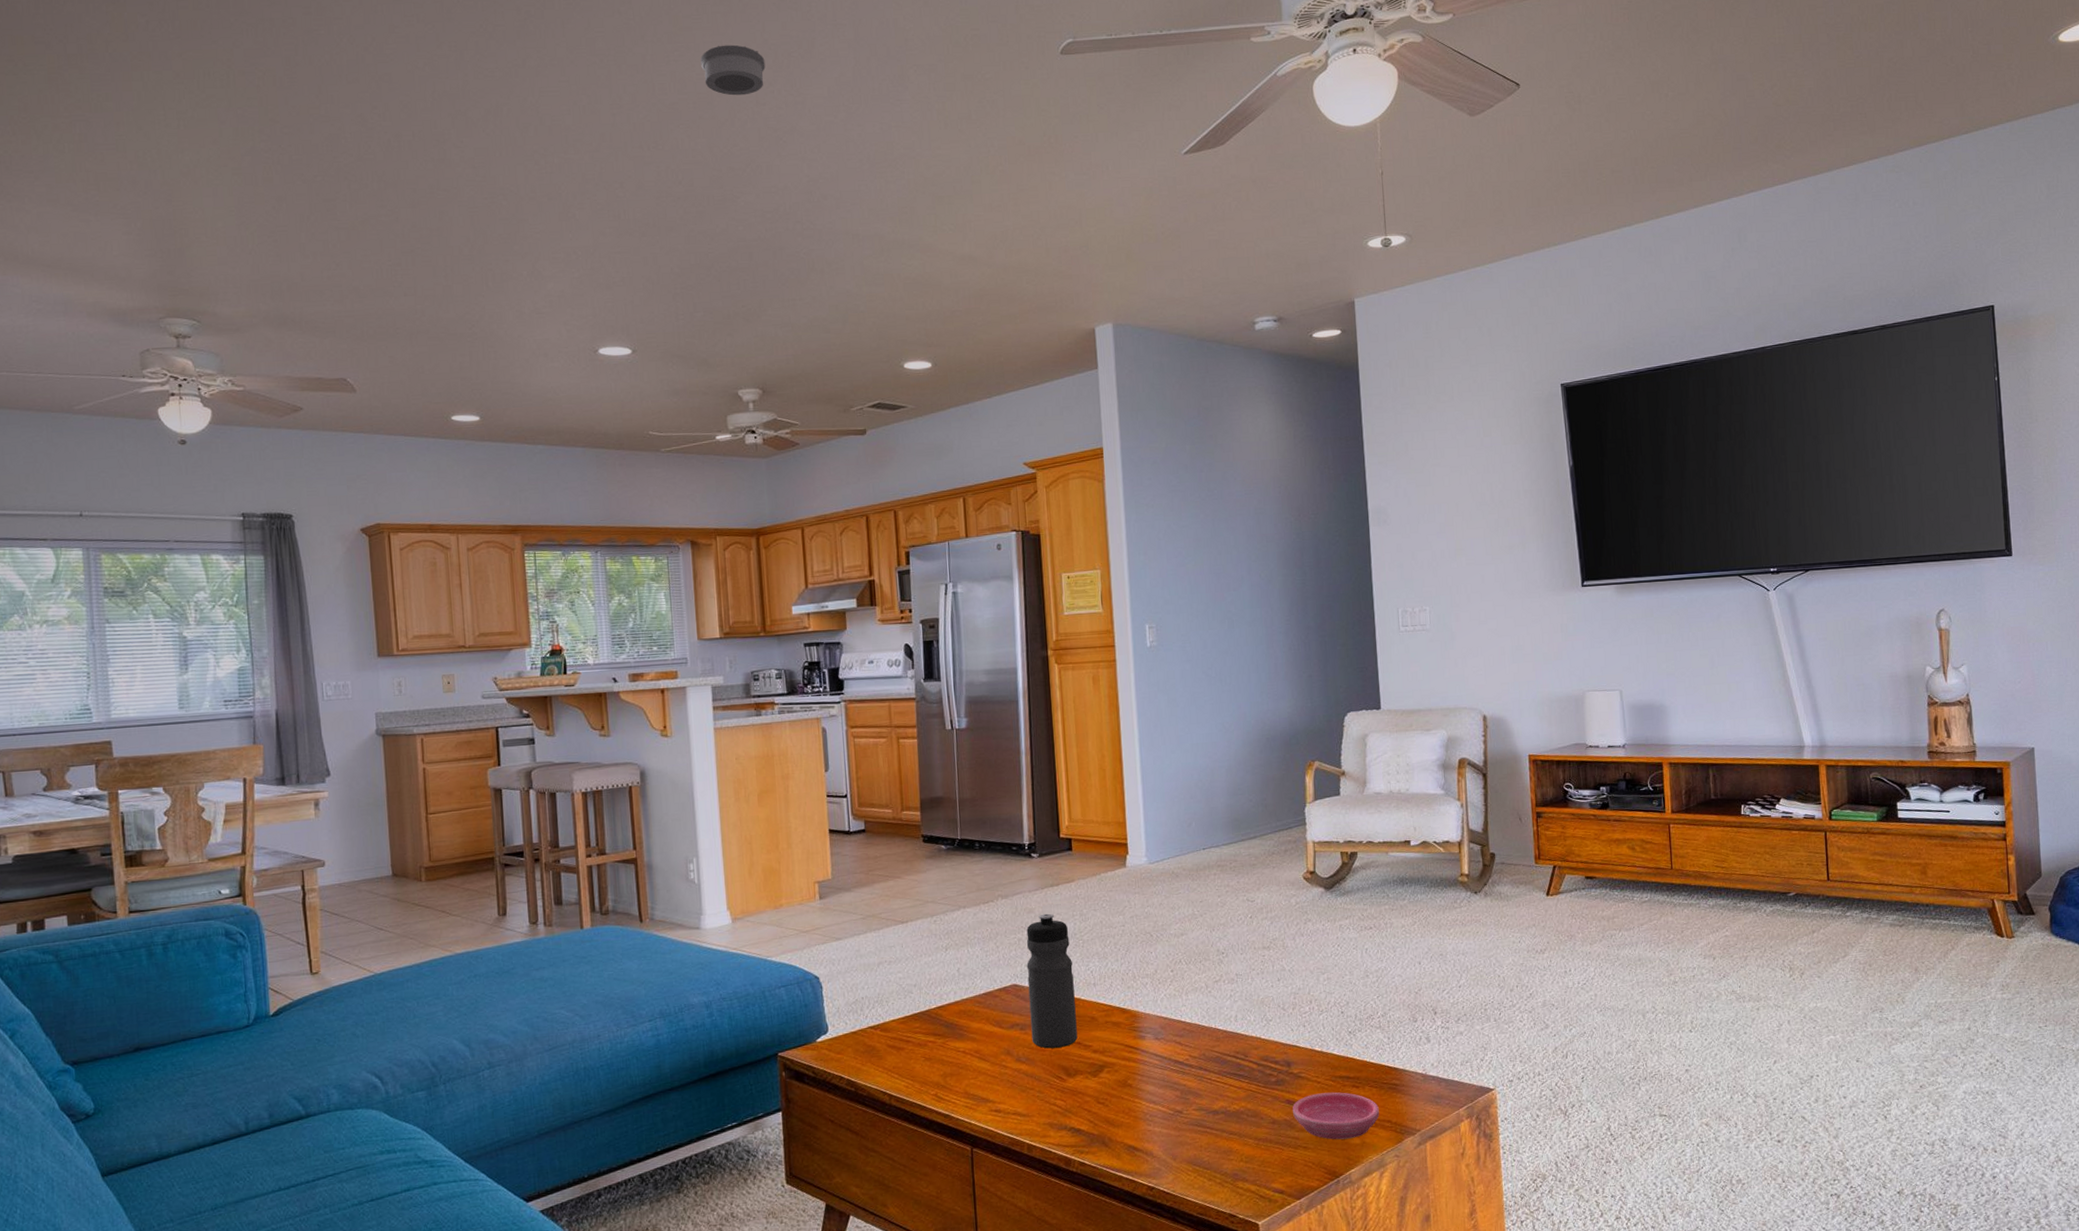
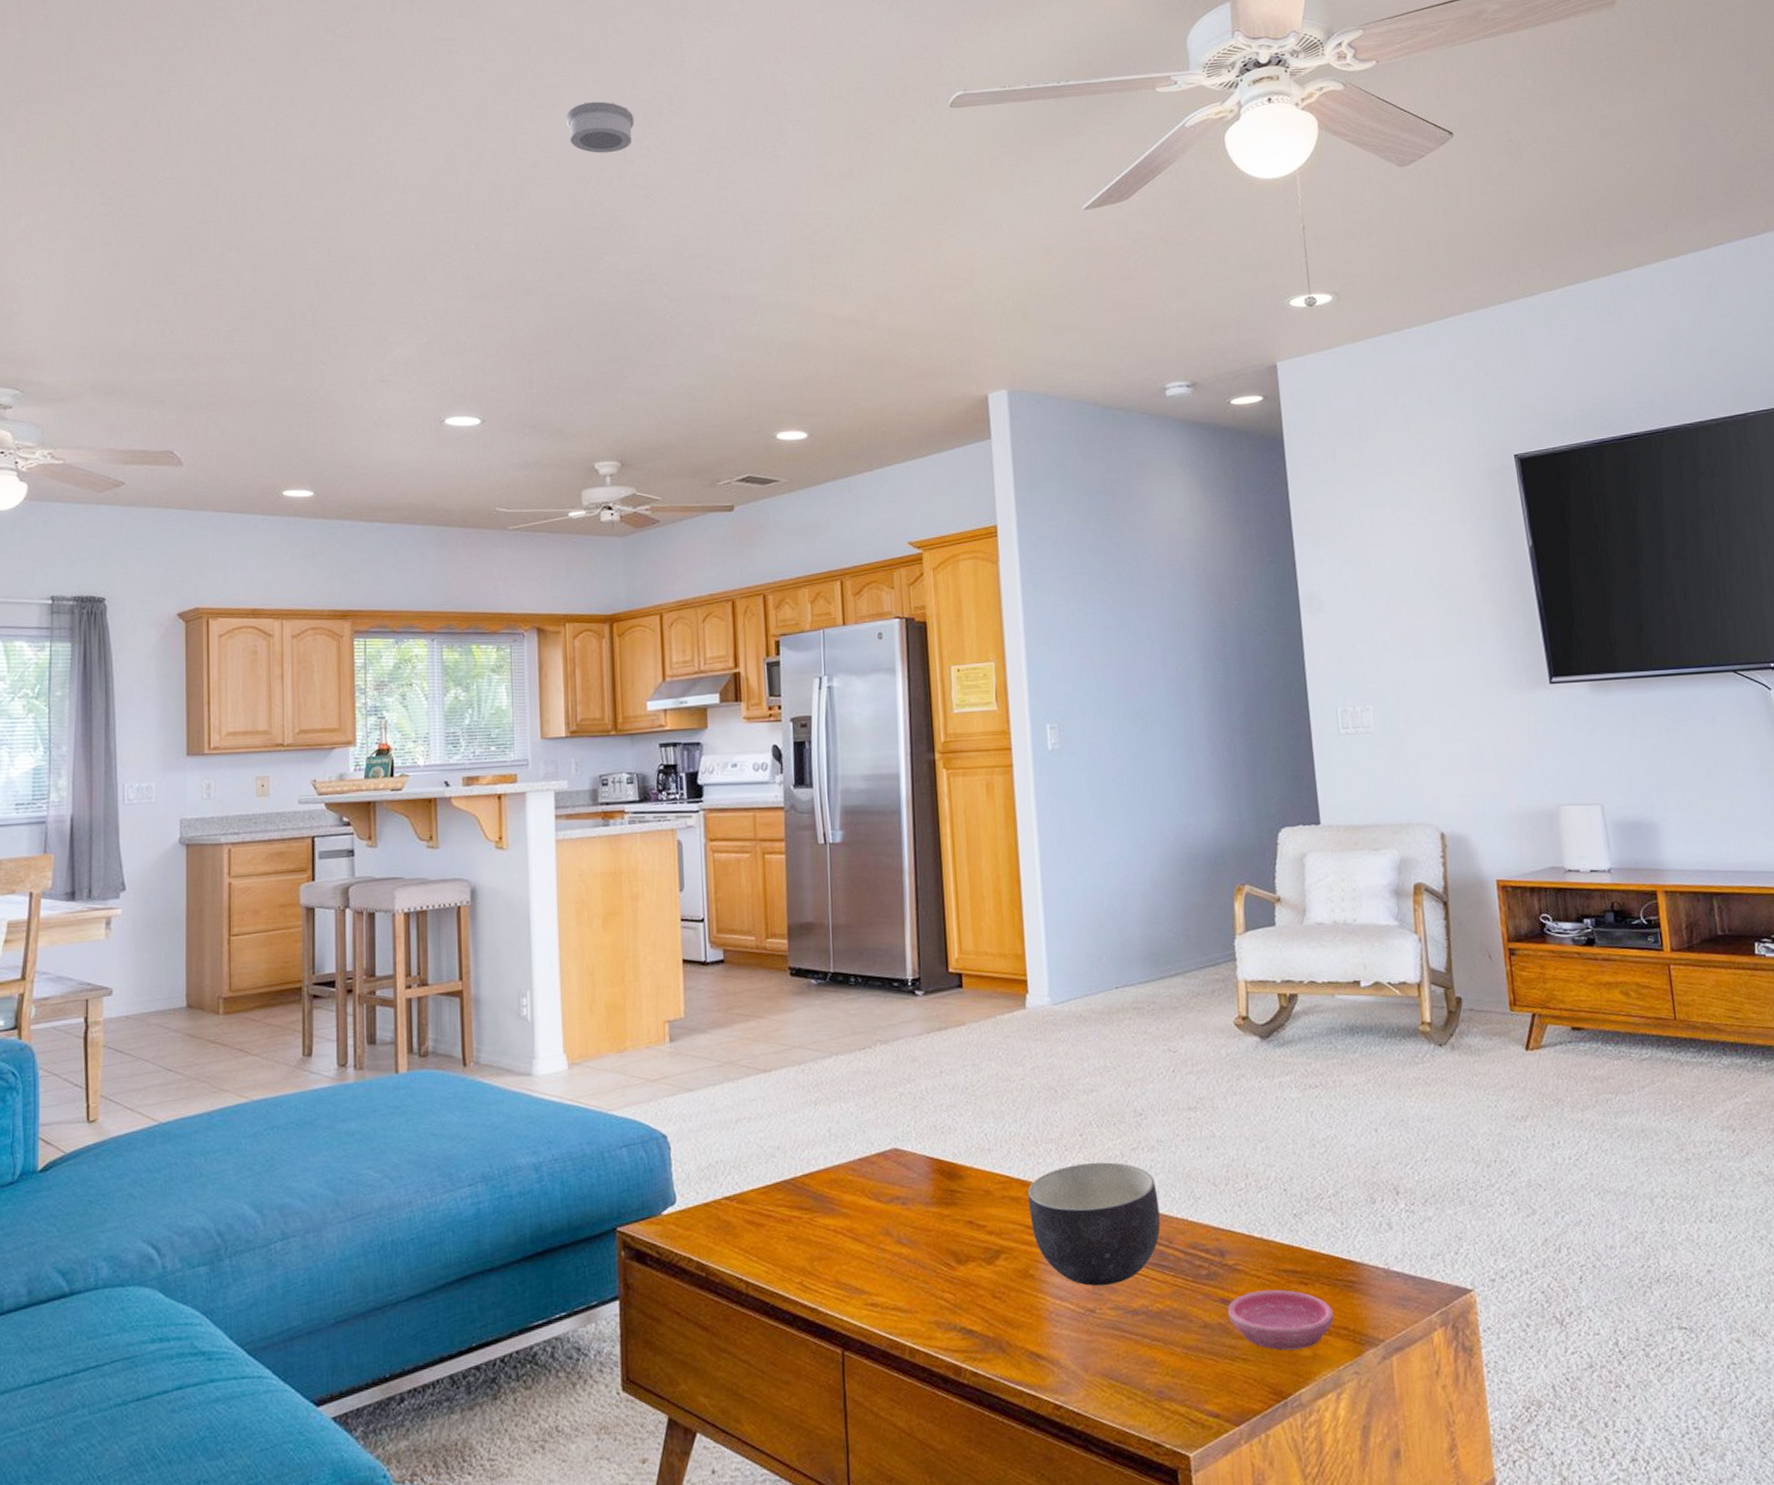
water bottle: present [1026,913,1078,1049] -> none [909,1063,969,1228]
bowl: none [1127,992,1238,1093] -> present [1028,1162,1161,1287]

